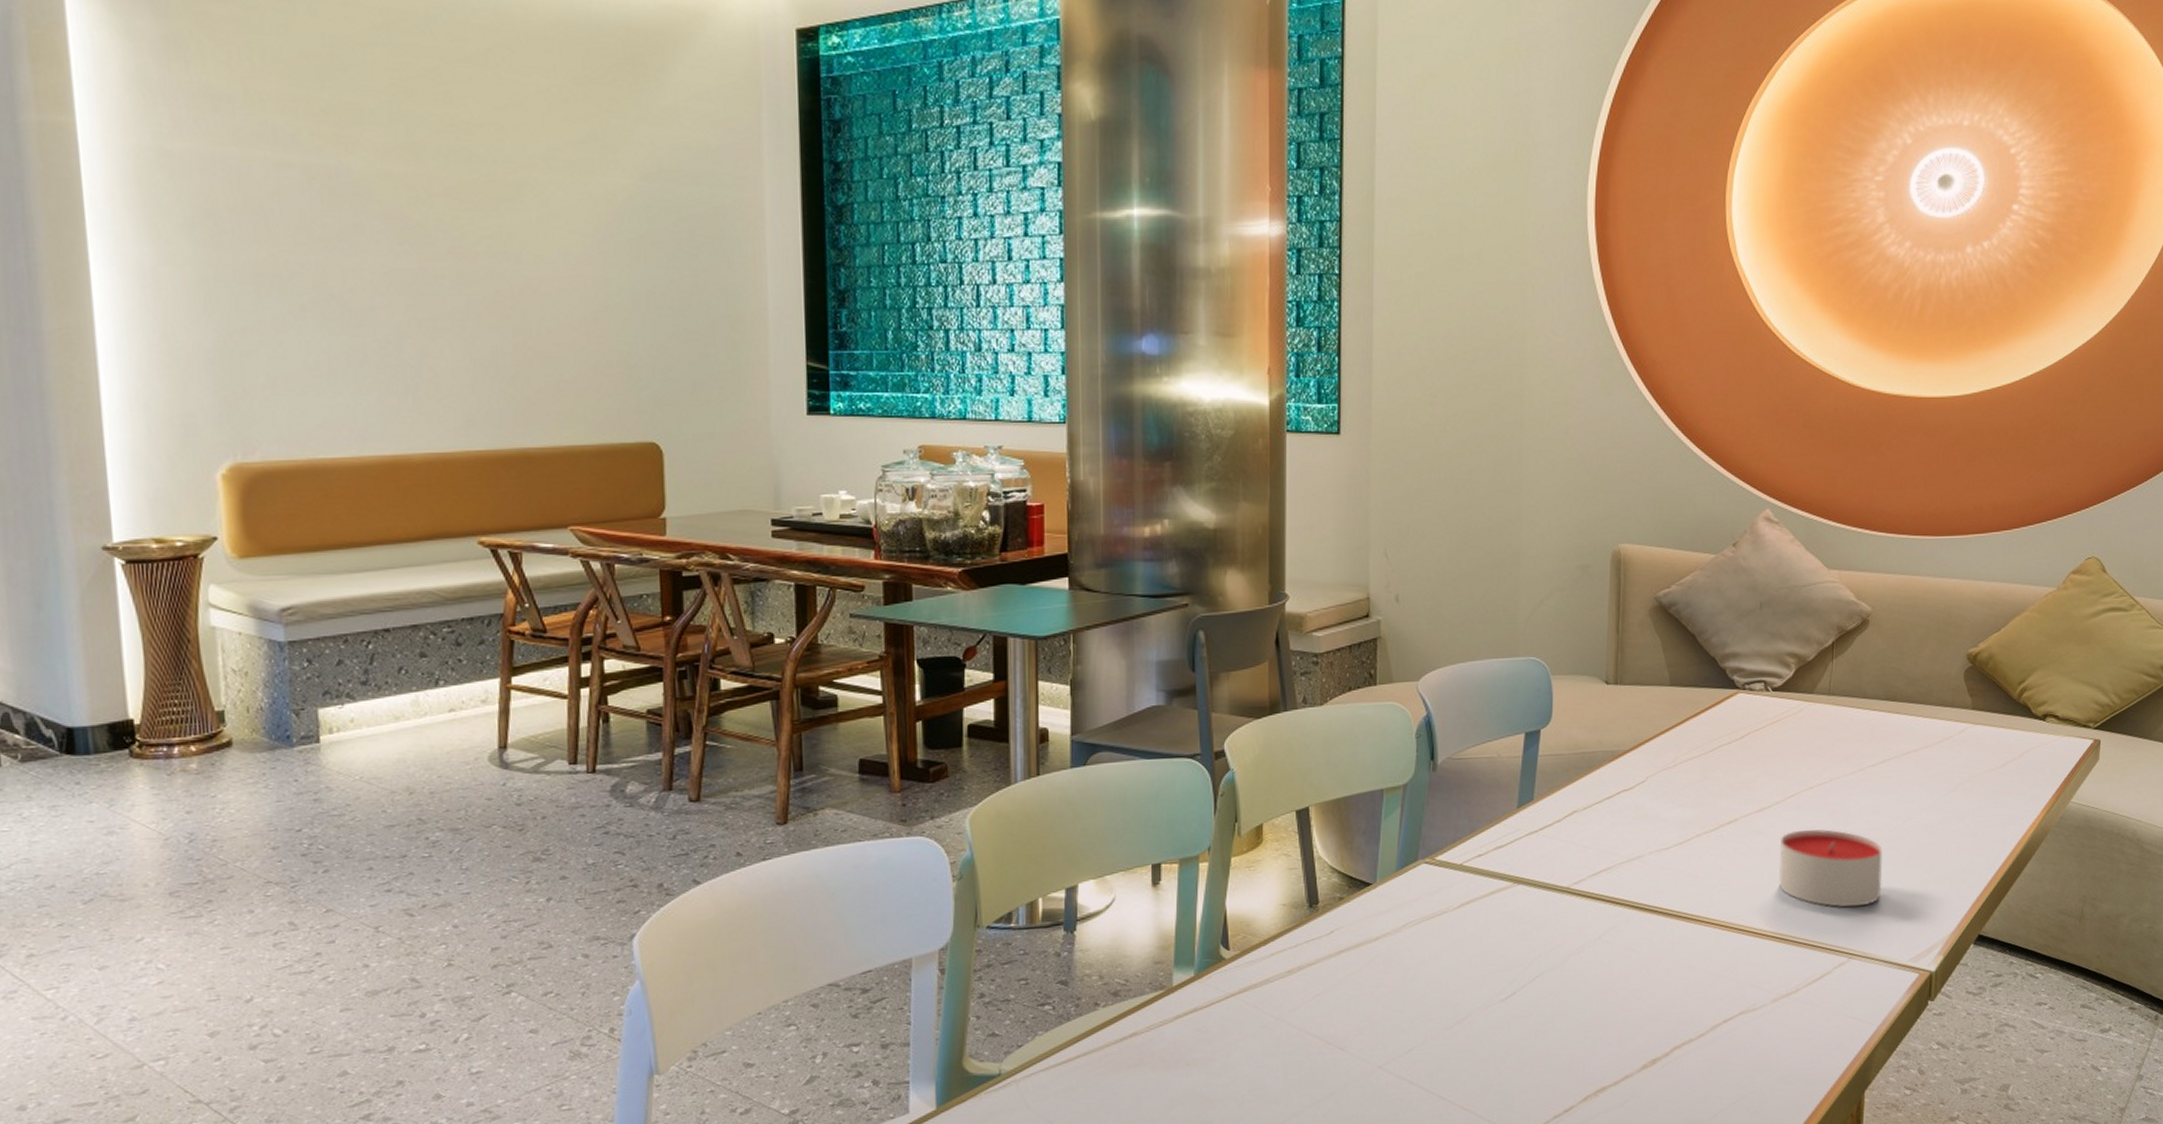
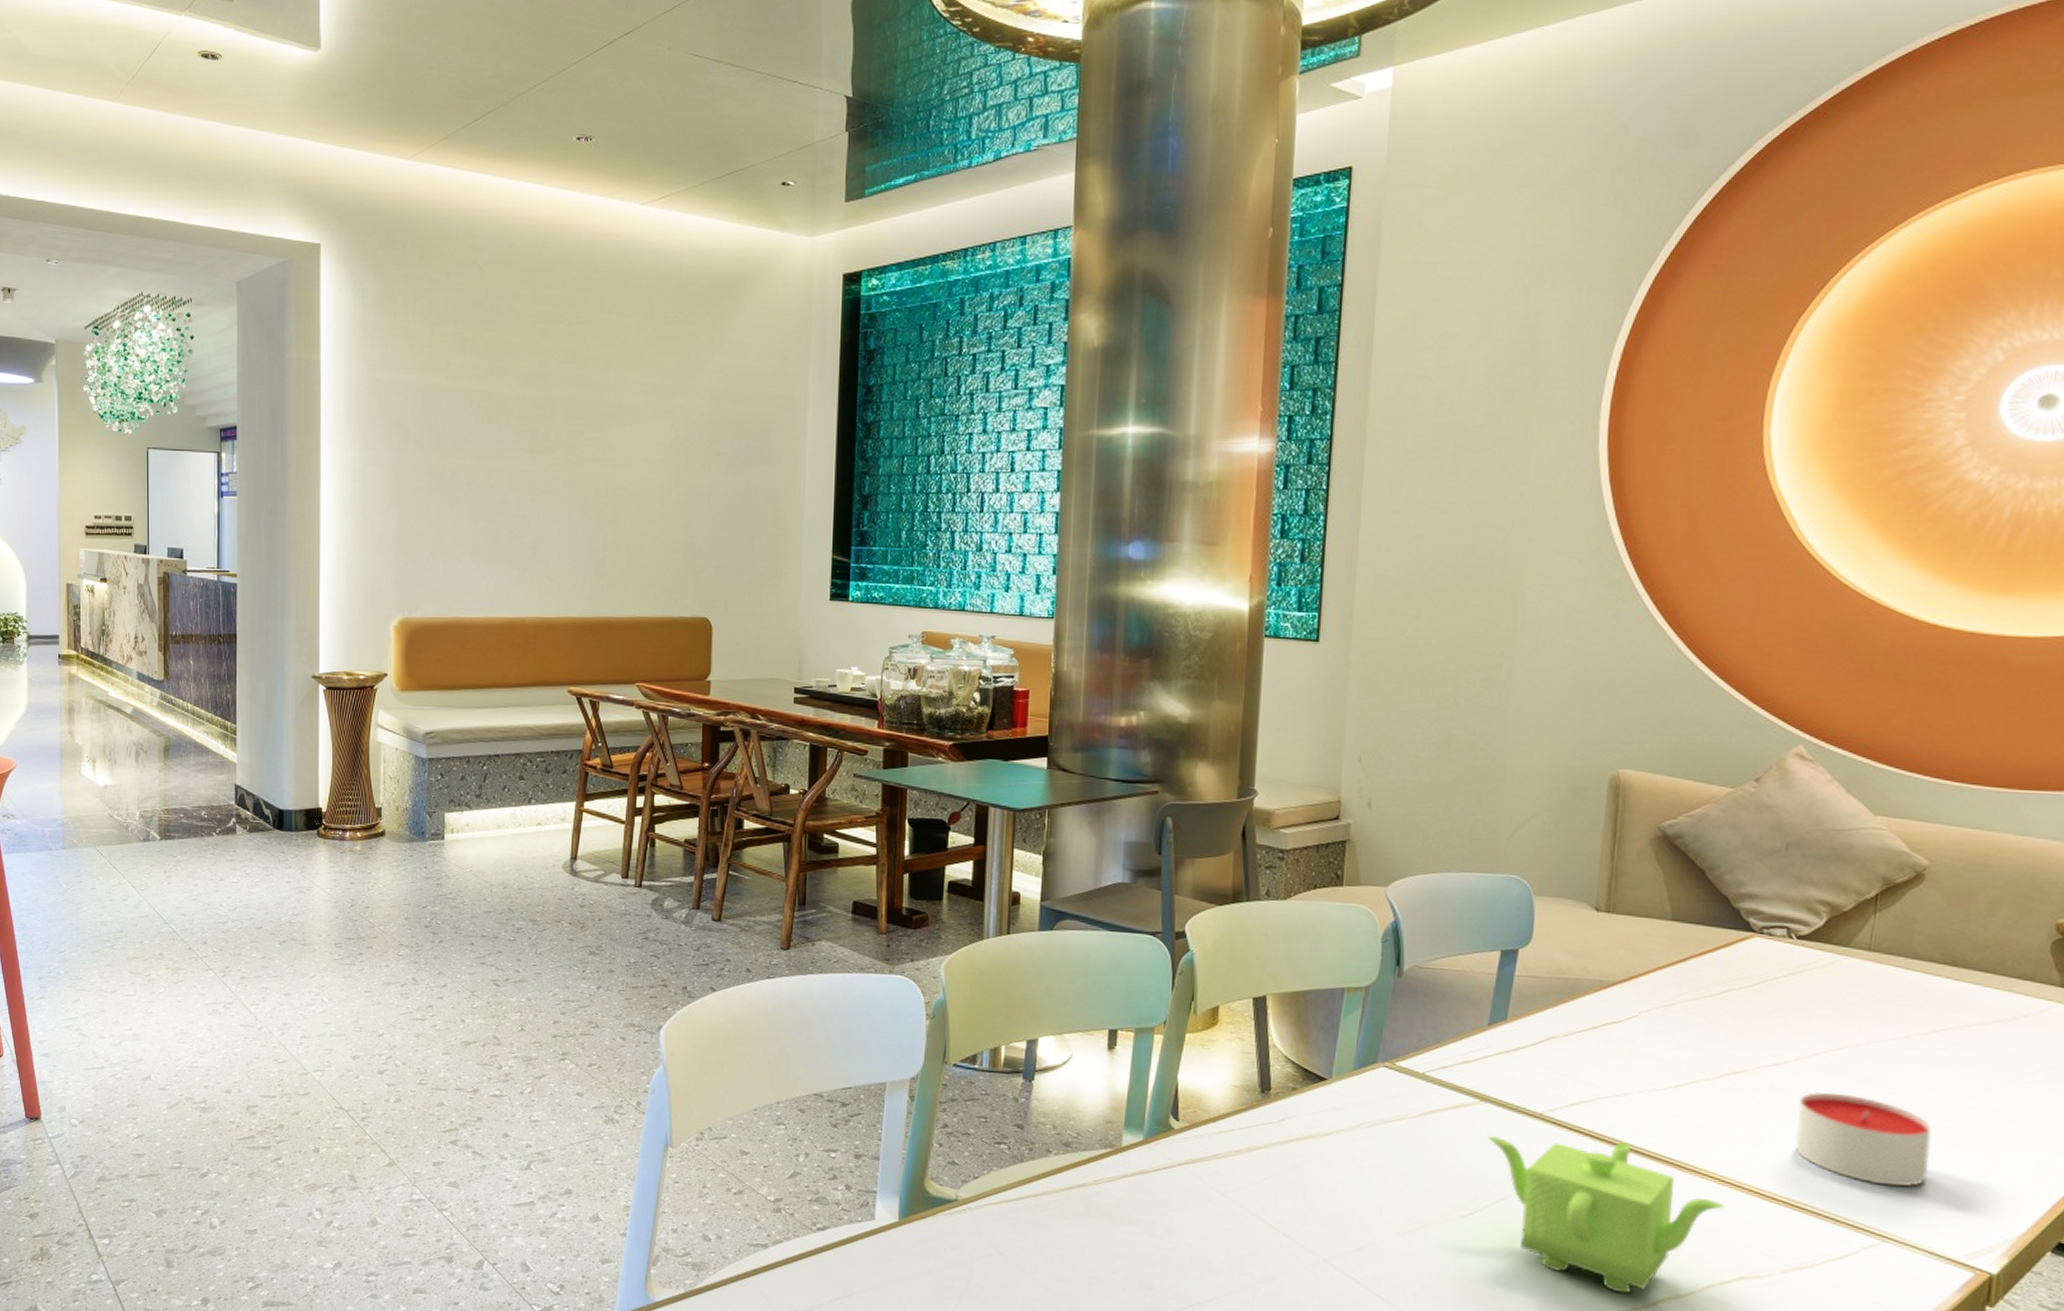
teapot: none [1522,903,1725,1048] -> present [1487,1135,1725,1294]

